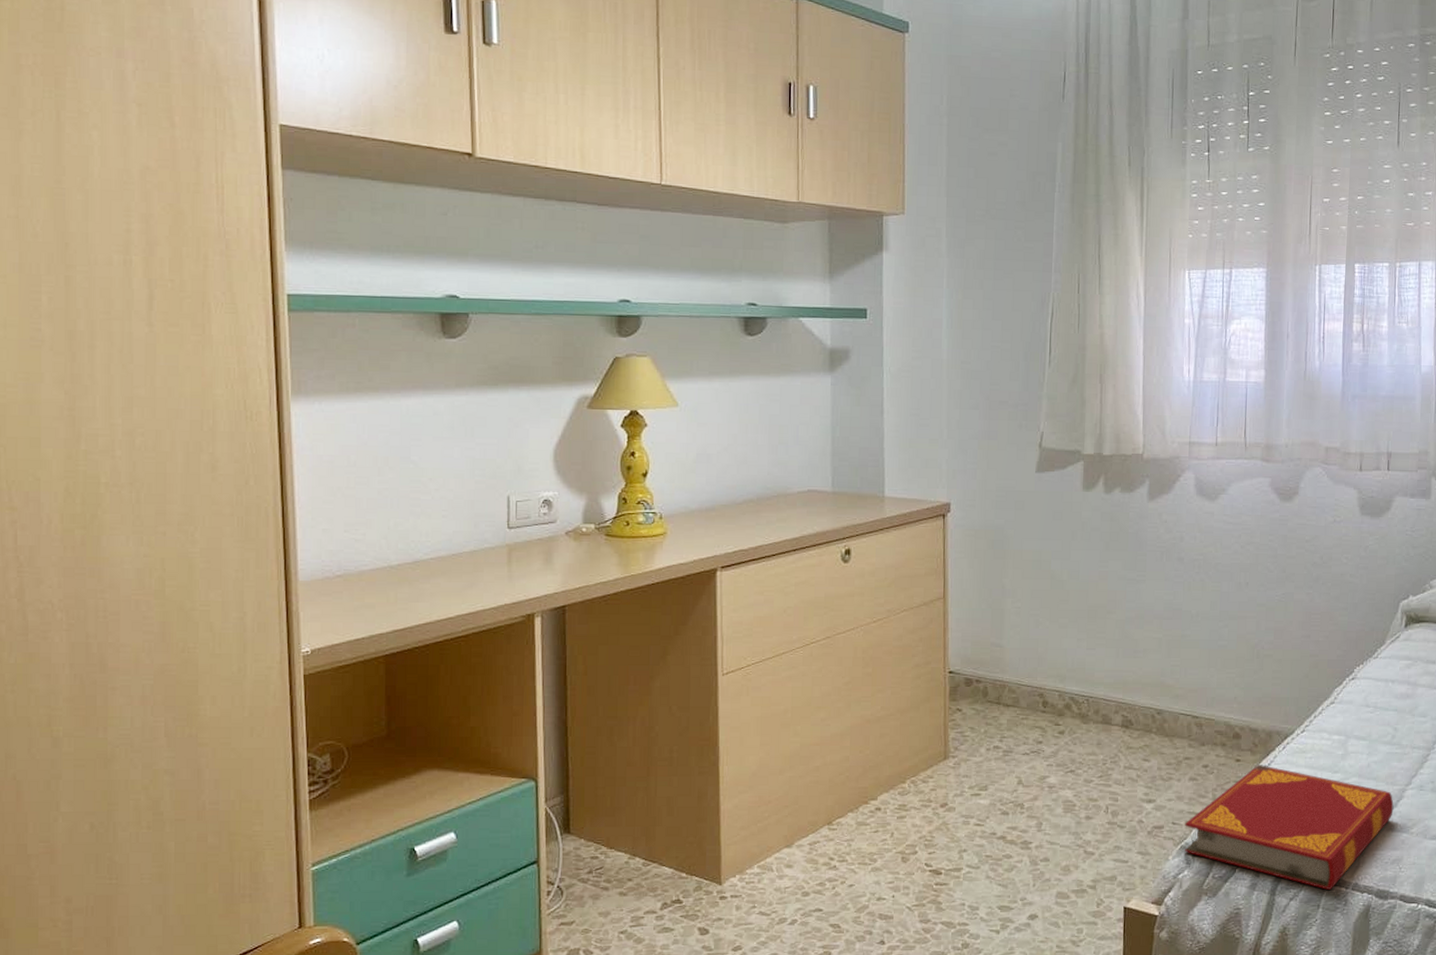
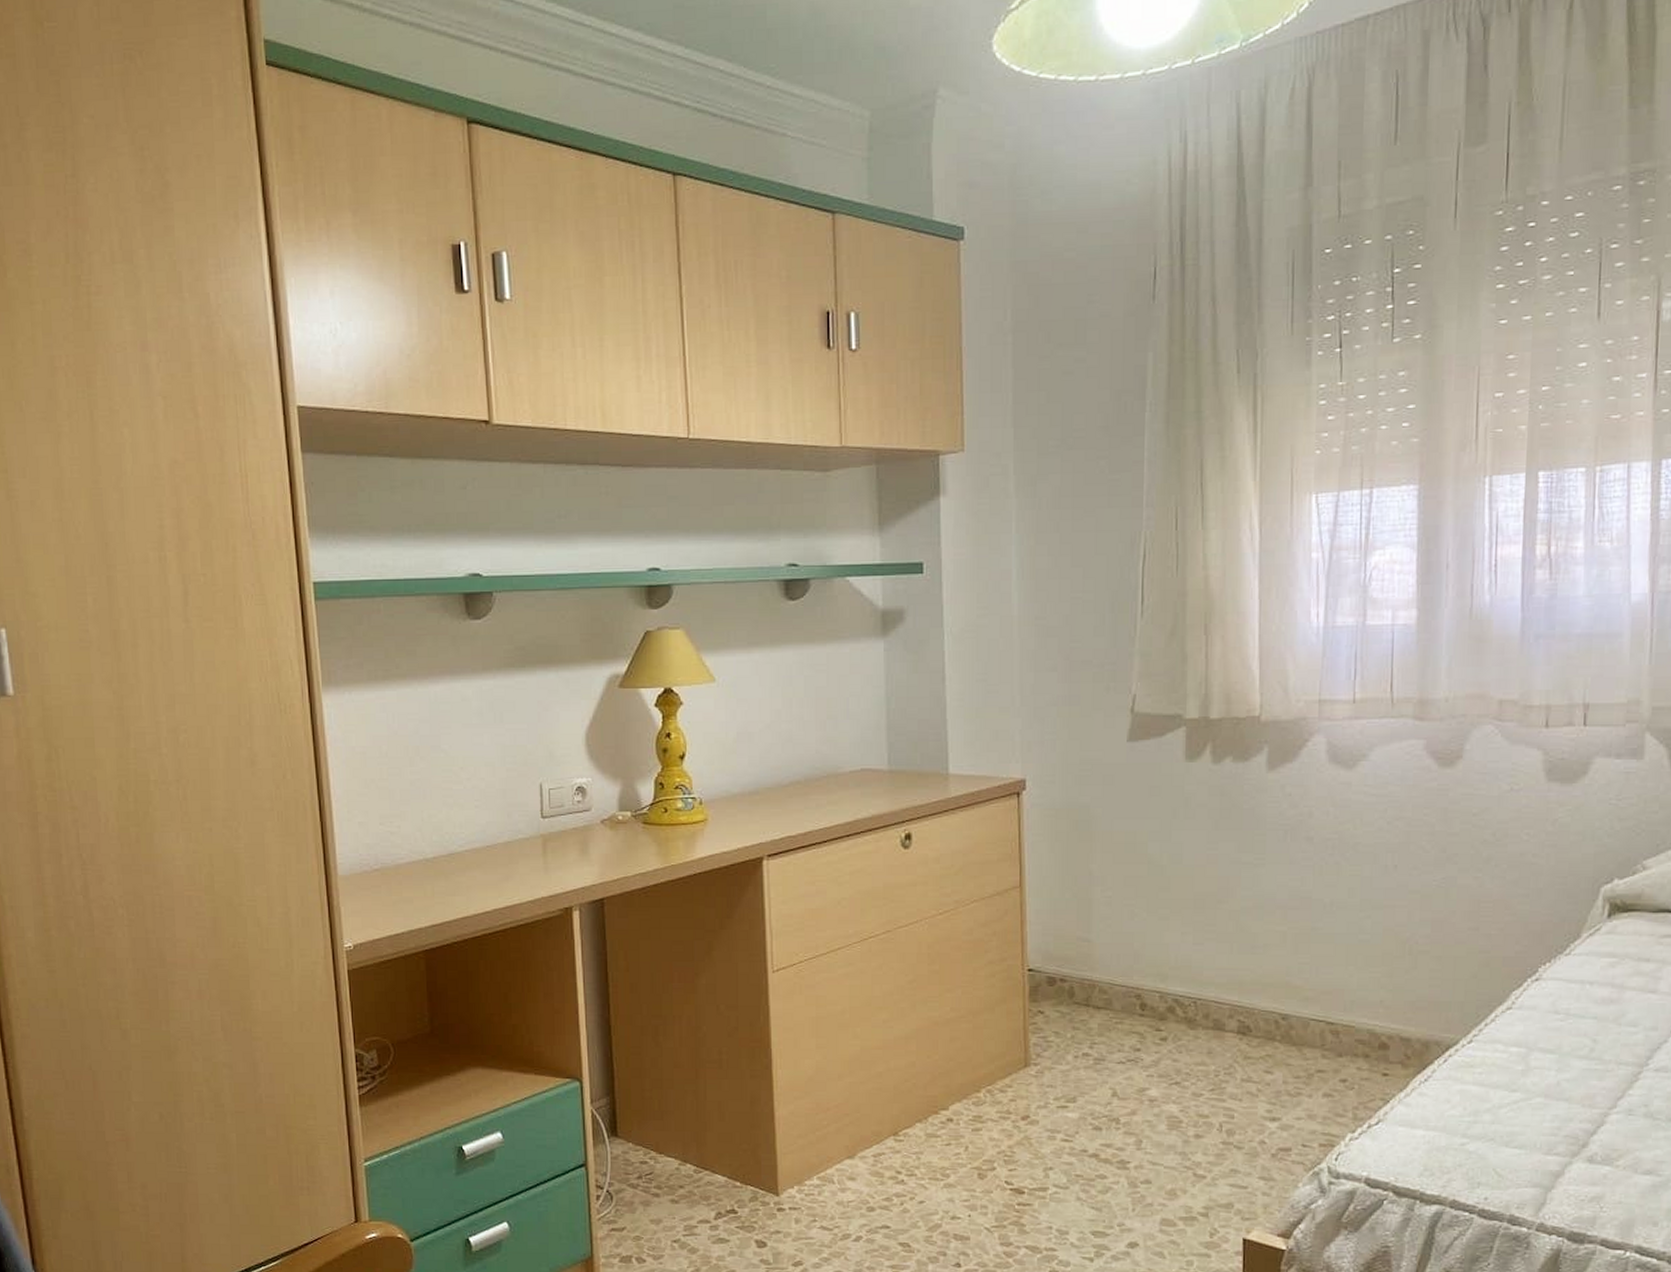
hardback book: present [1184,765,1394,890] -> none [1317,1080,1593,1229]

